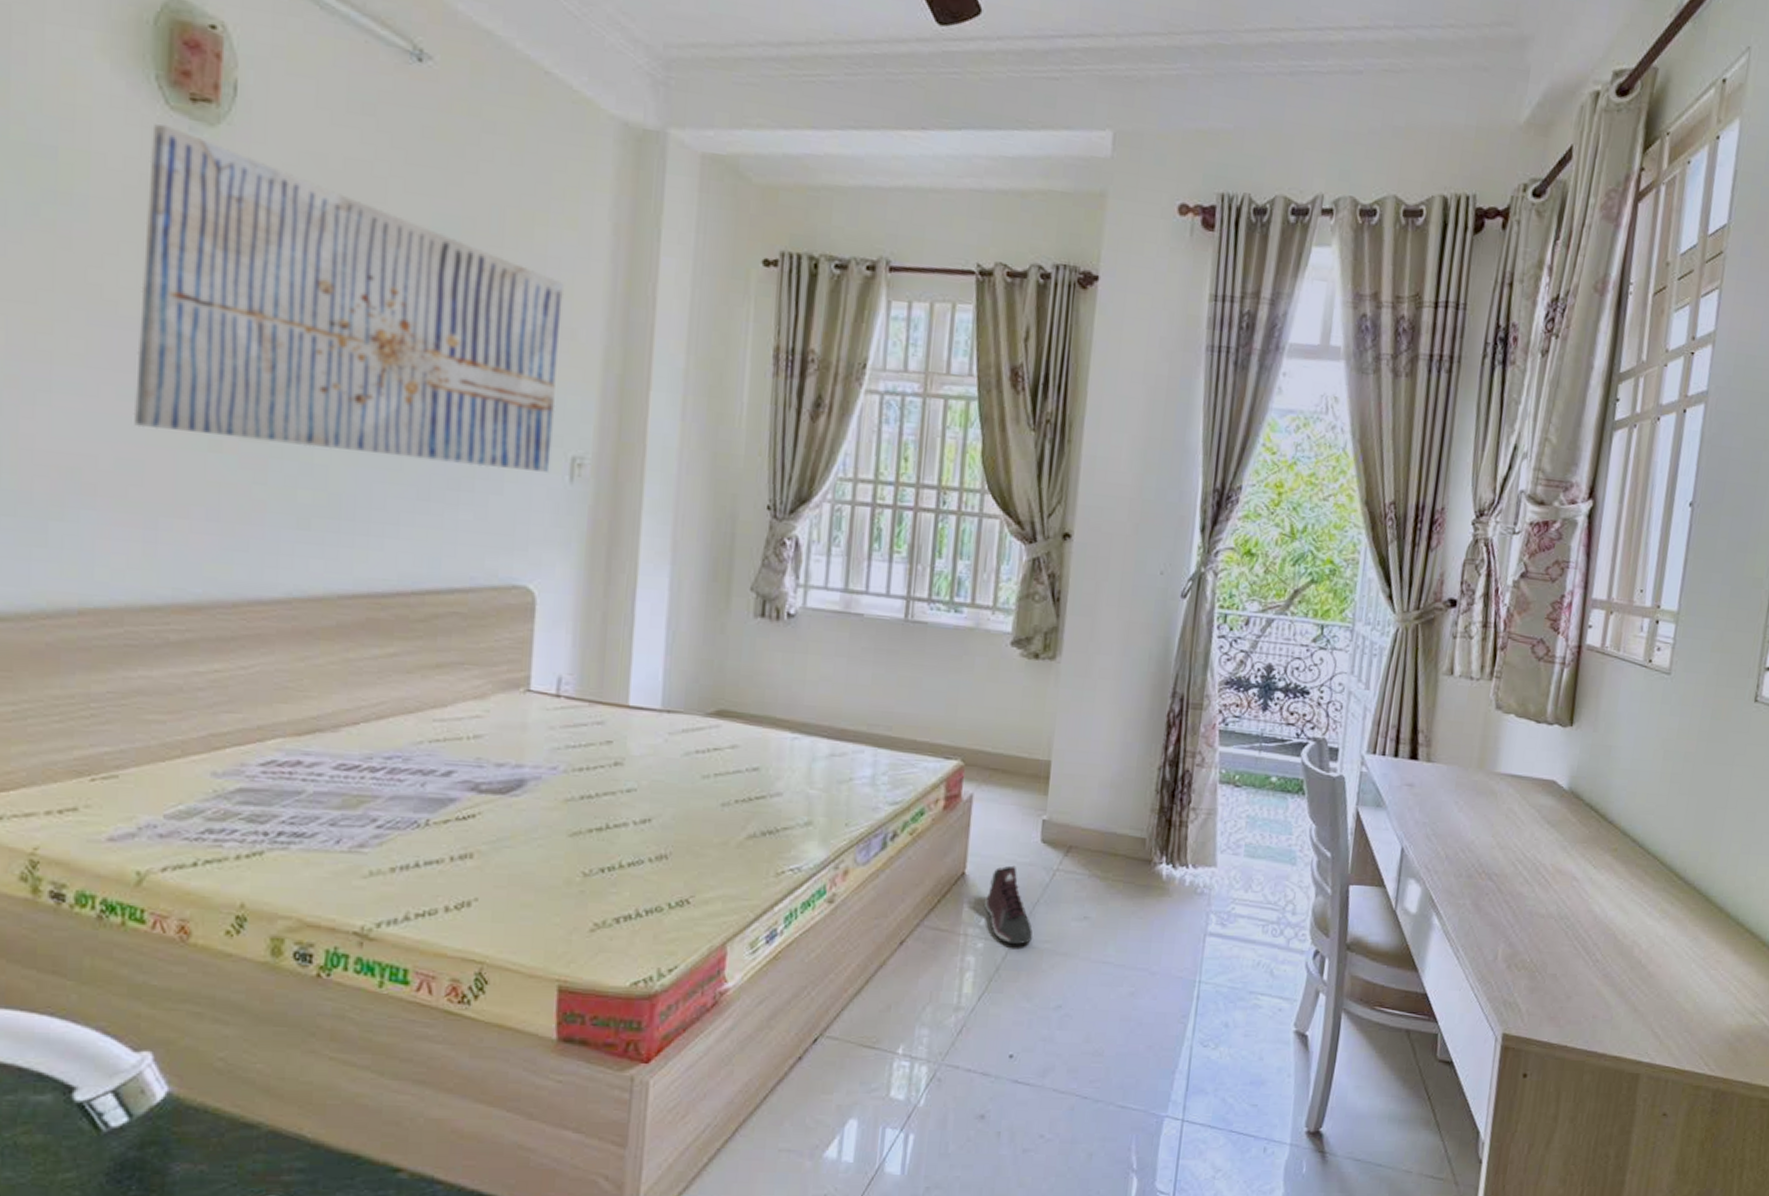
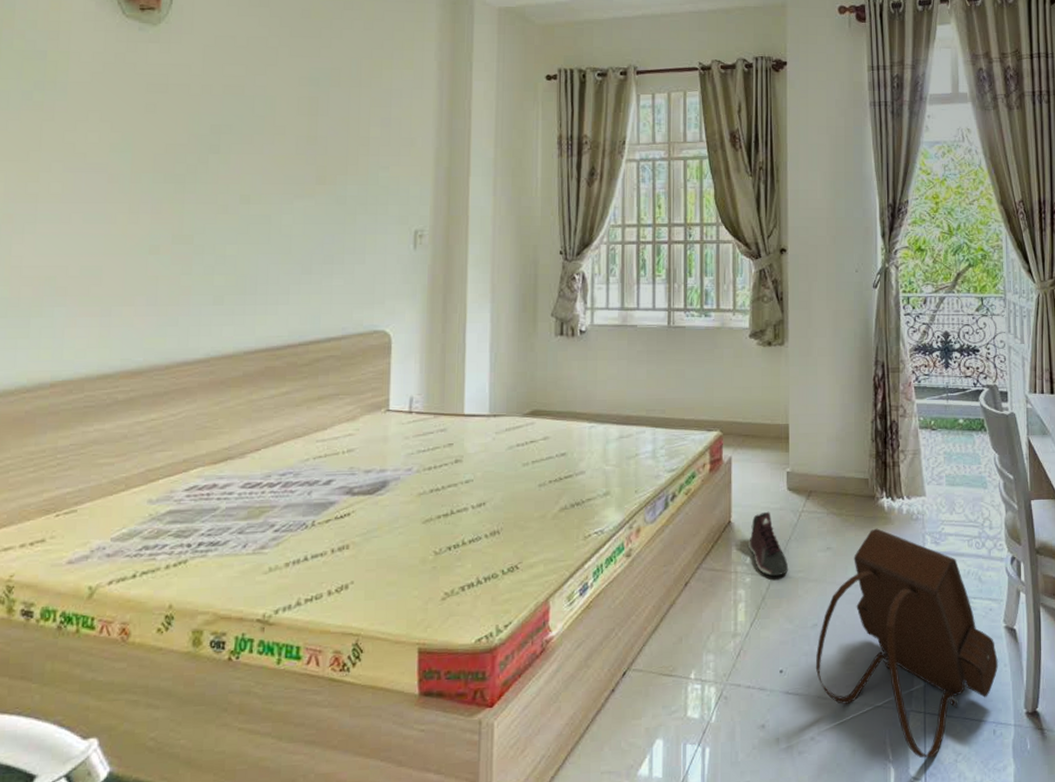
wall art: present [133,123,565,472] -> none [95,27,406,245]
backpack: none [1053,899,1281,1171] -> present [815,528,998,758]

